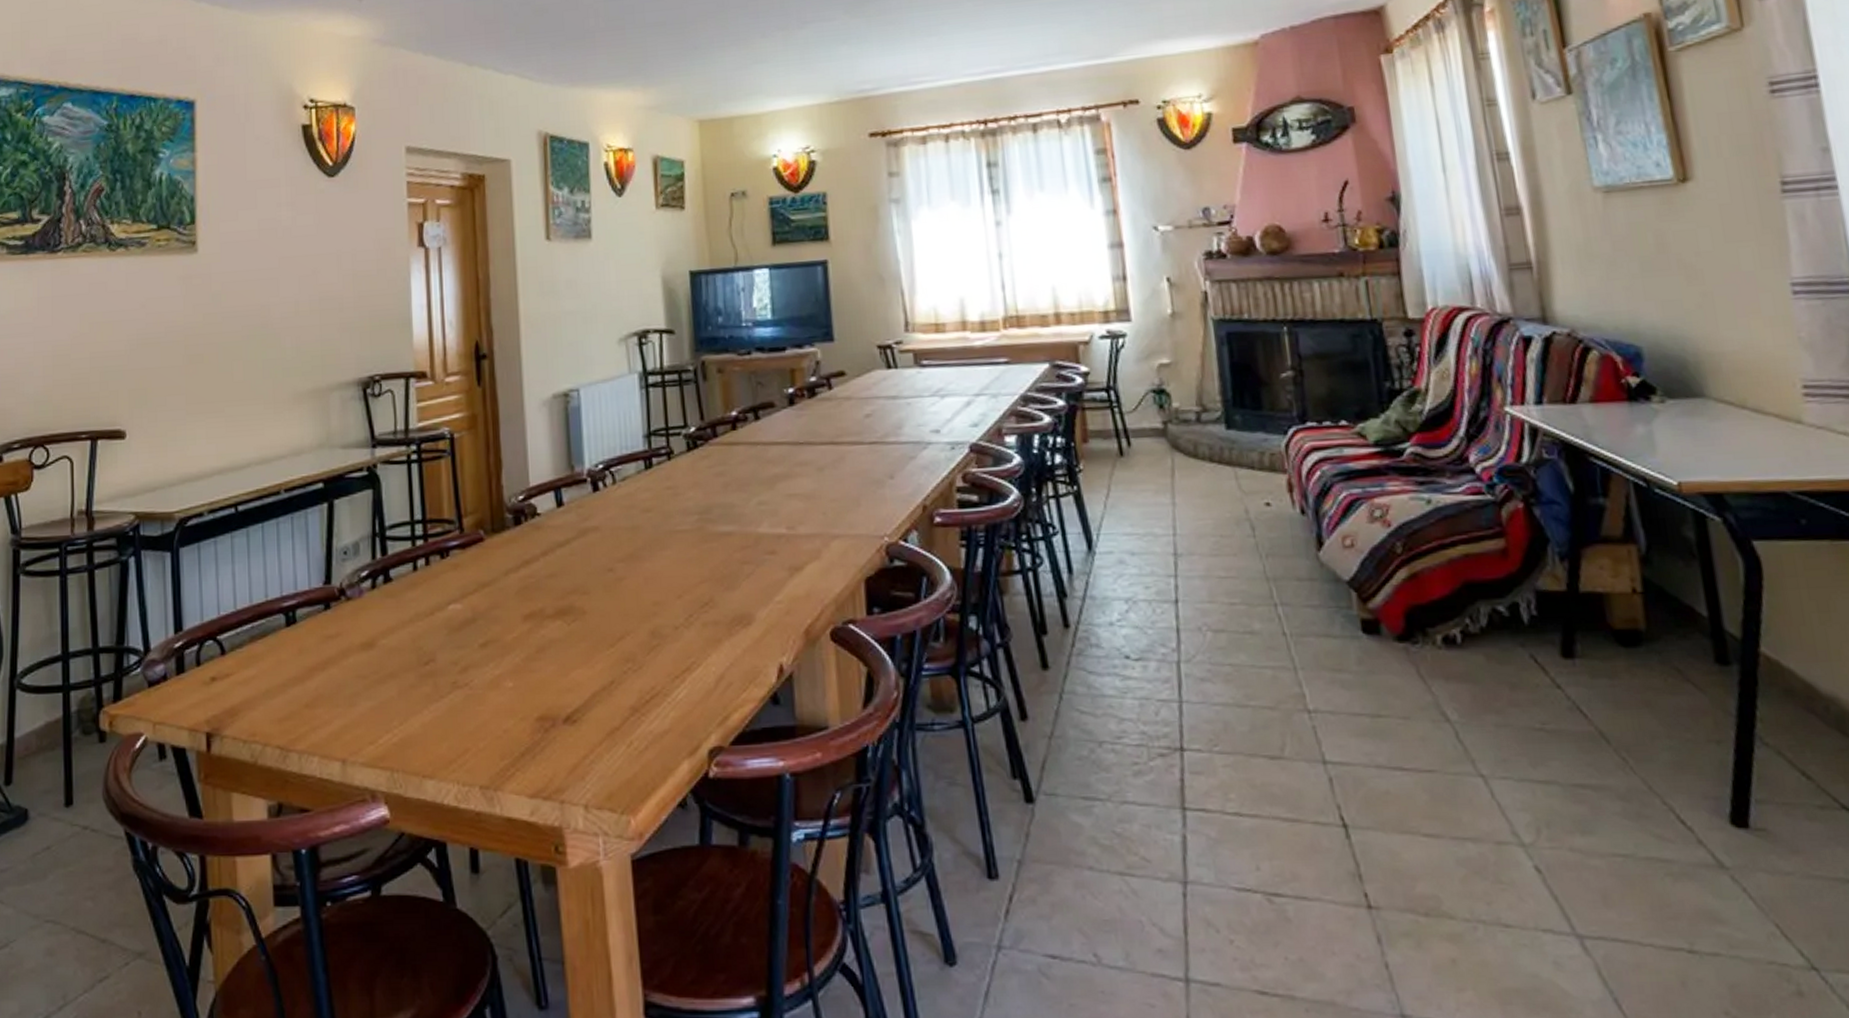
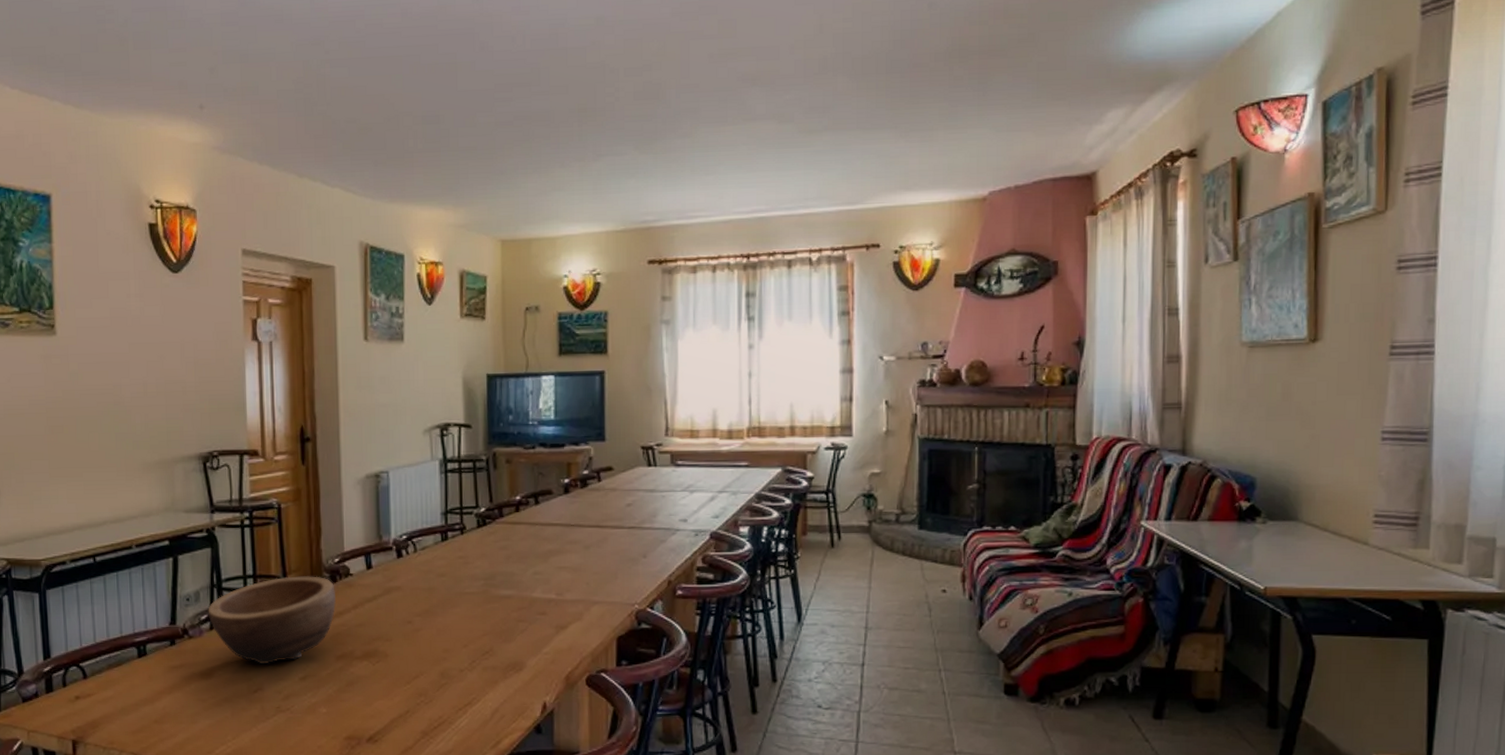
wooden bowl: none [369,518,521,629] -> present [208,576,336,665]

